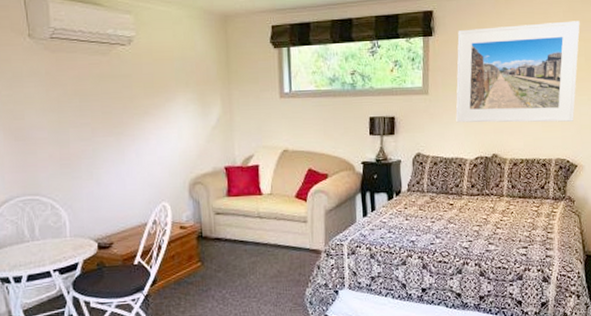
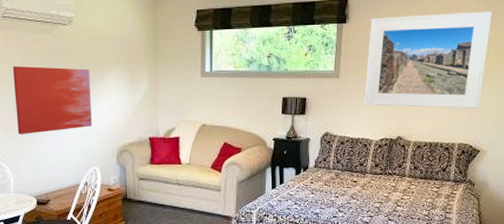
wall art: none [64,92,160,171] -> present [12,66,93,135]

